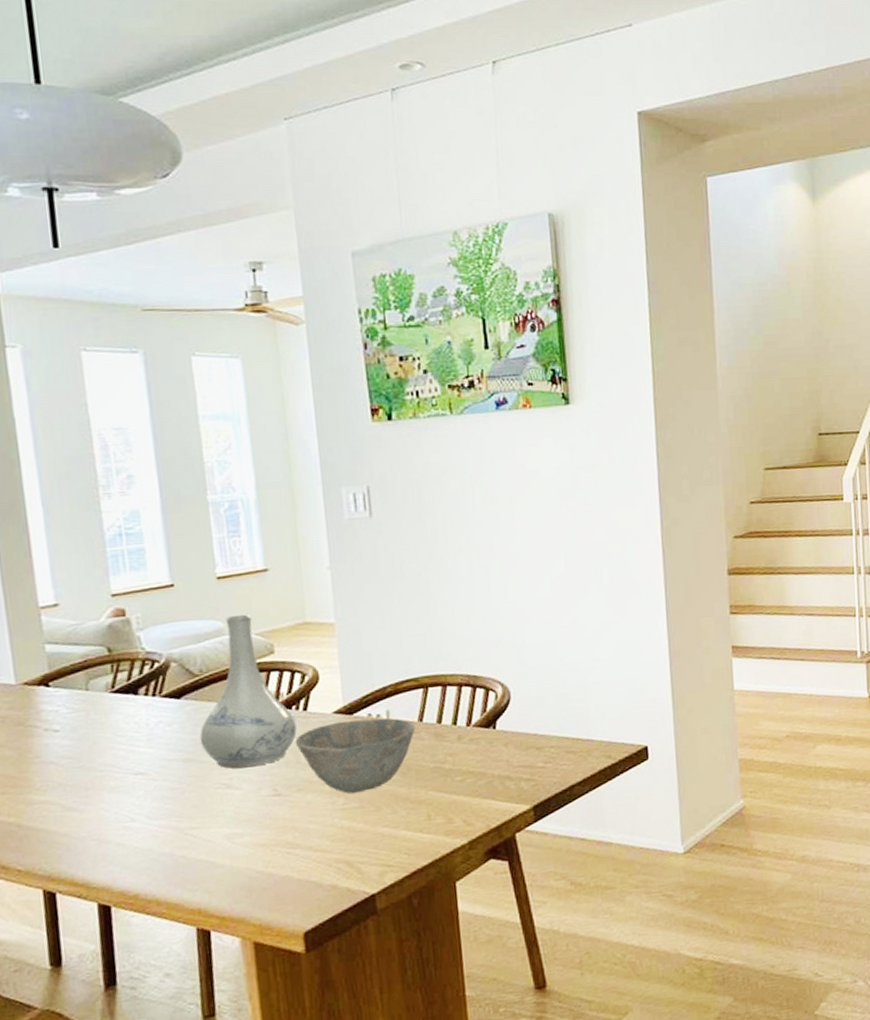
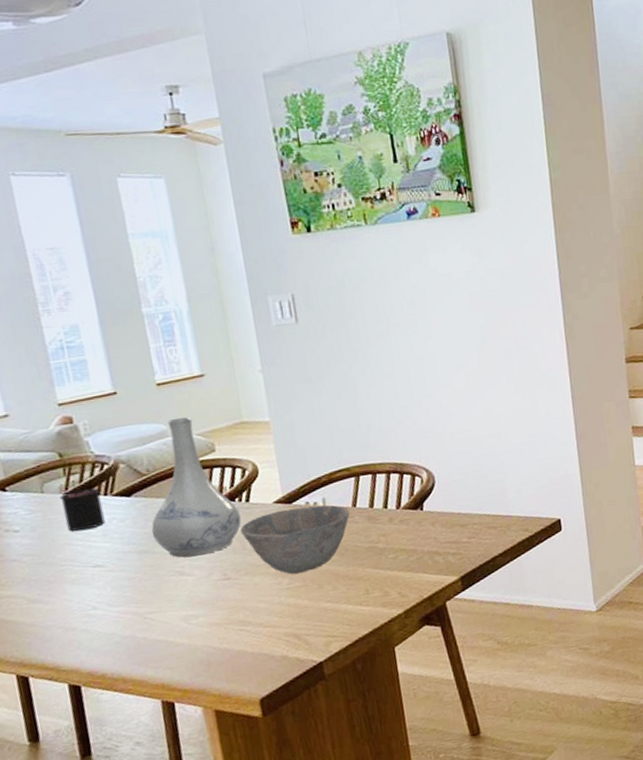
candle: none [105,678,151,734] -> present [60,480,105,532]

